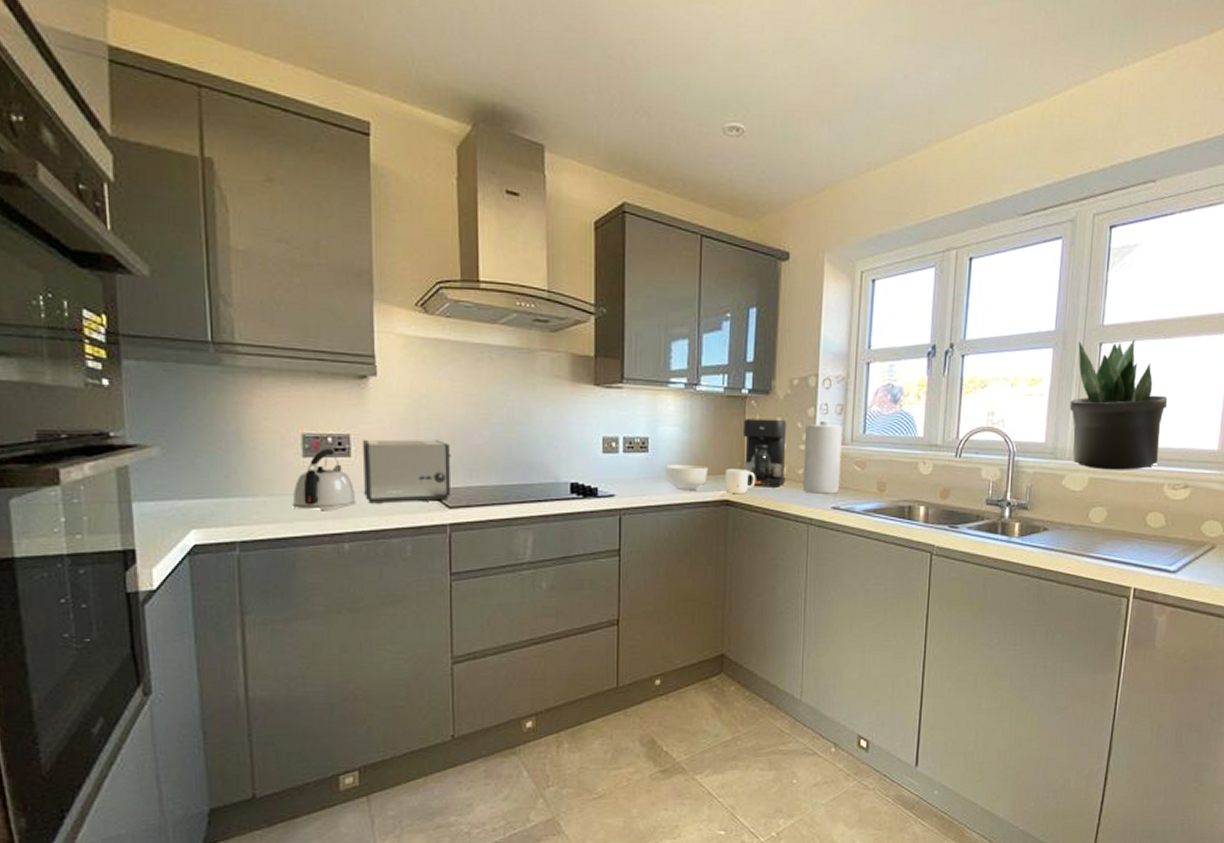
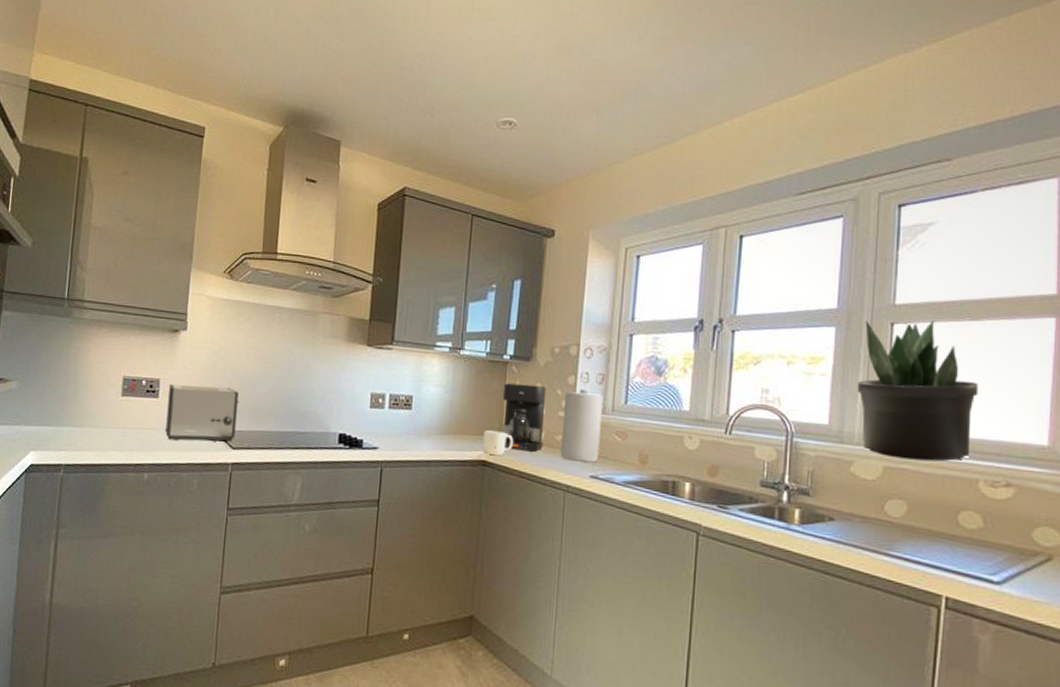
kettle: present [292,448,356,511] -> none [108,389,158,444]
bowl: present [665,464,709,491] -> none [426,422,468,449]

